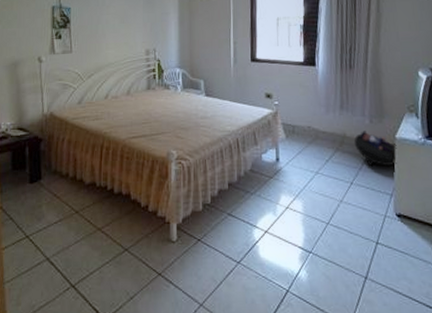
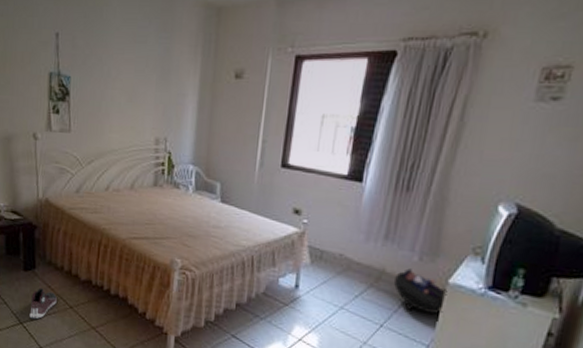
sneaker: none [35,197,63,230] -> present [29,288,57,320]

